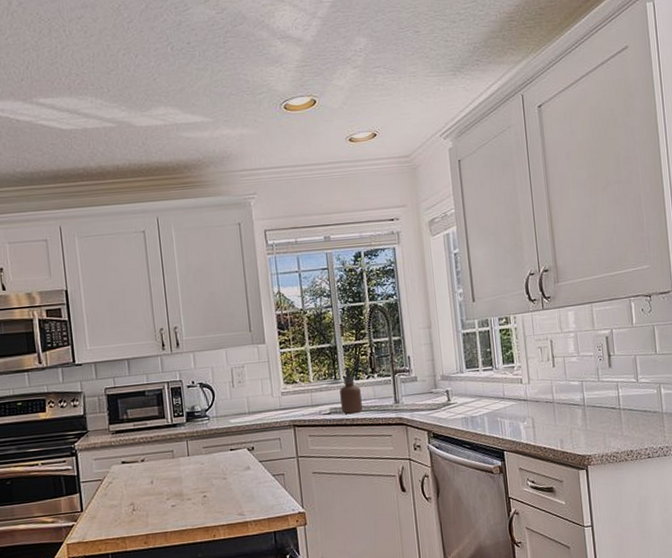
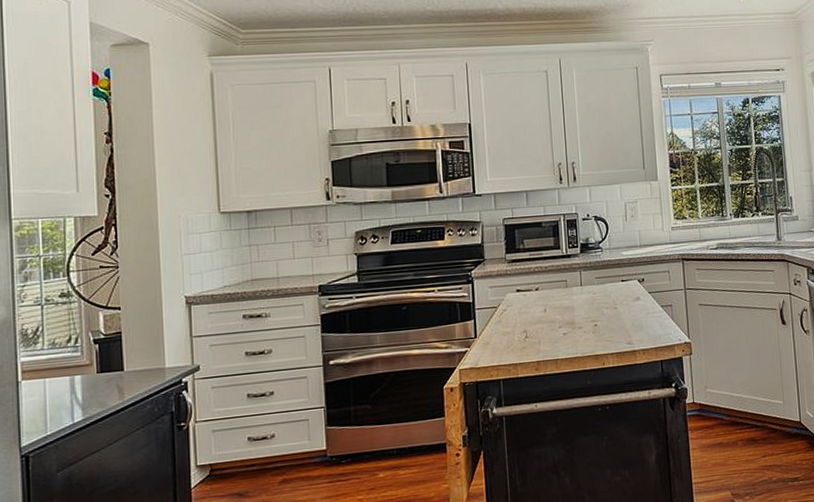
soap dispenser: present [340,366,363,415] -> none [726,204,747,250]

